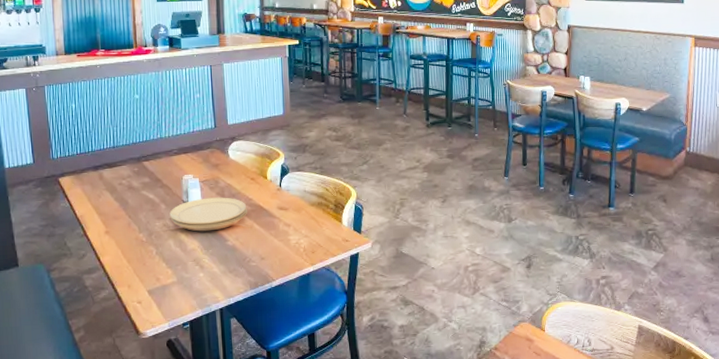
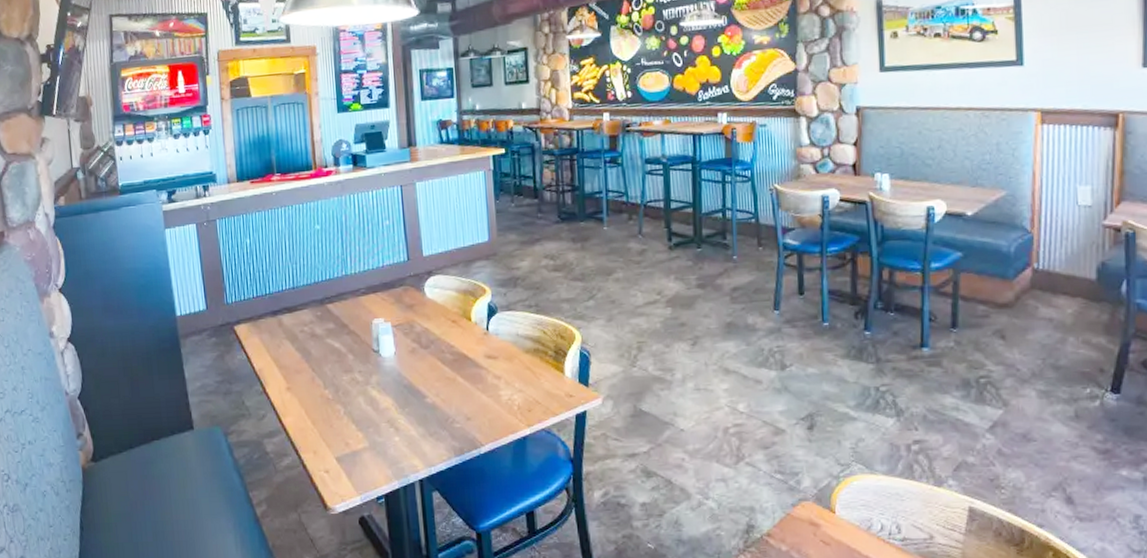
plate: present [169,197,248,232] -> none [358,344,450,387]

